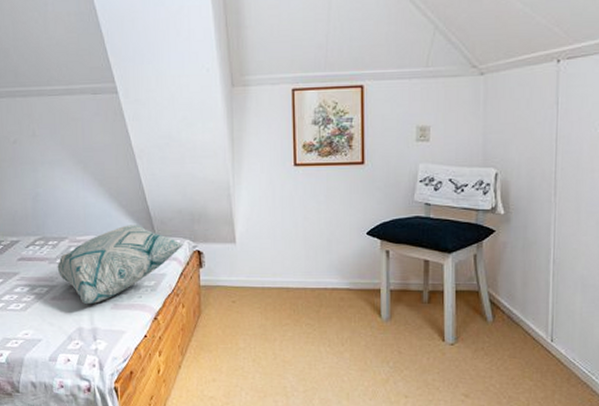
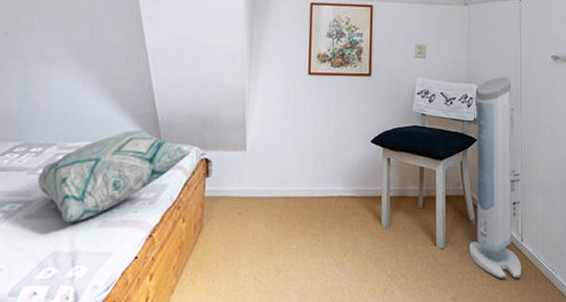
air purifier: none [485,158,554,380] -> present [469,77,521,279]

